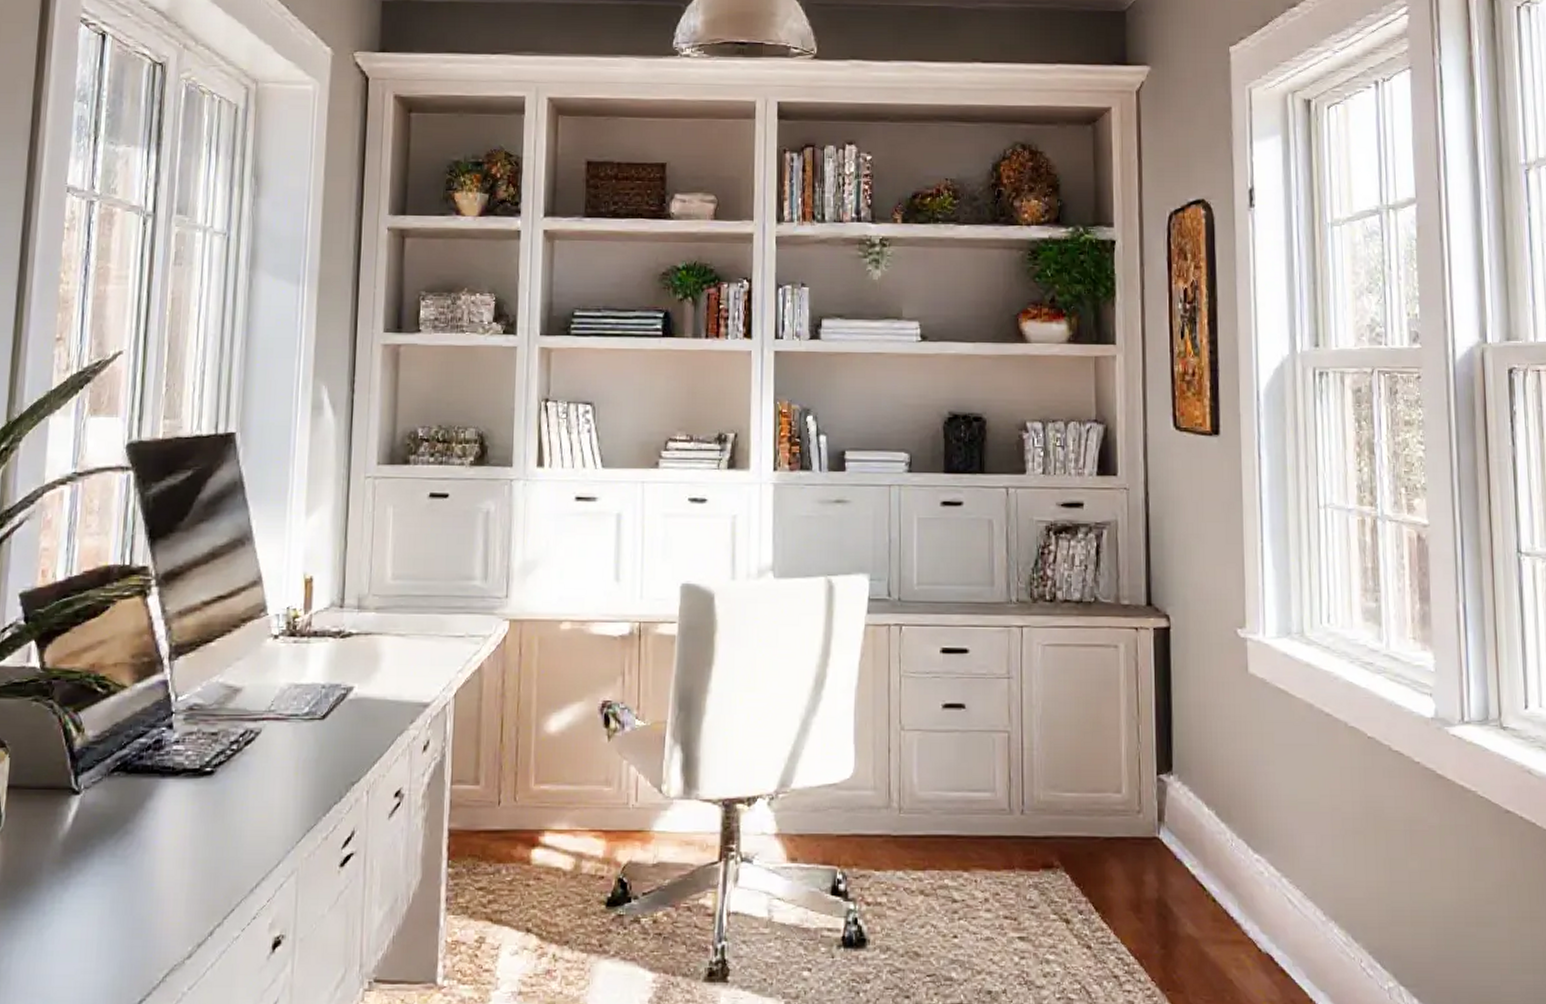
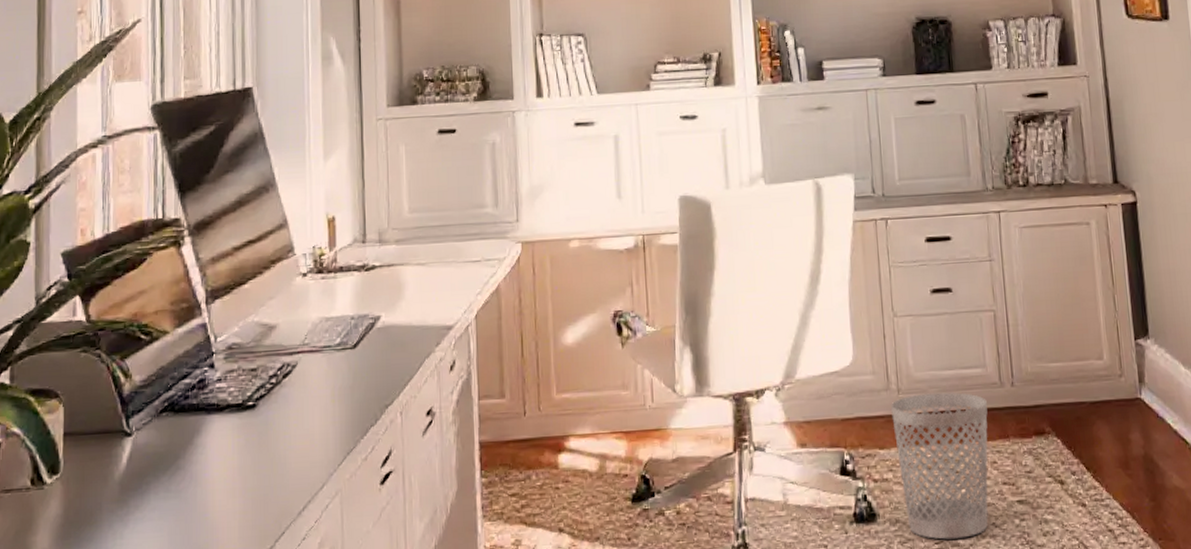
wastebasket: none [891,815,993,973] -> present [891,392,989,540]

